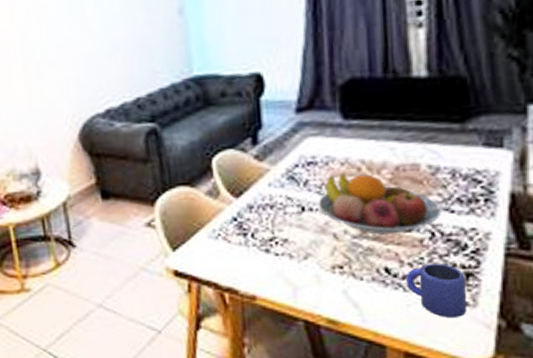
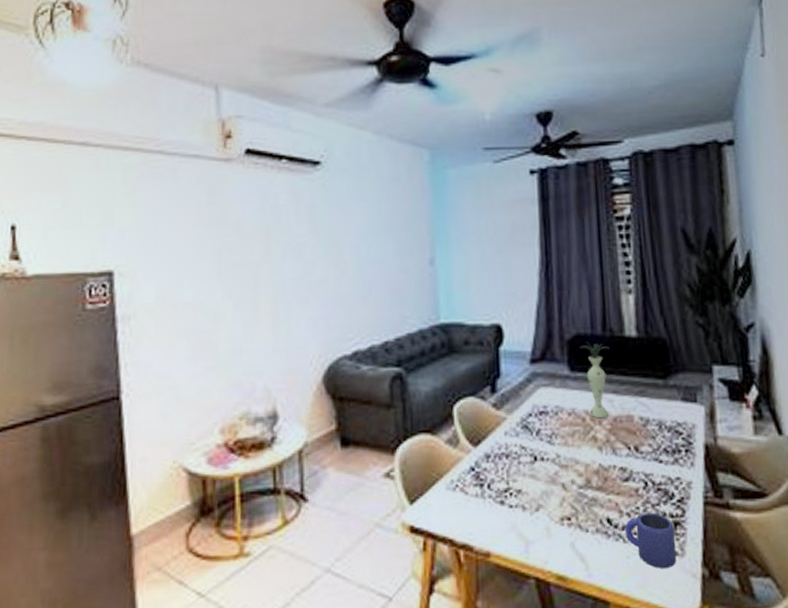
fruit bowl: present [318,173,441,235] -> none [548,423,652,484]
vase: none [355,86,392,168] -> present [580,342,610,419]

